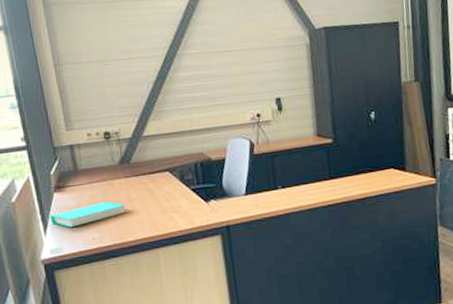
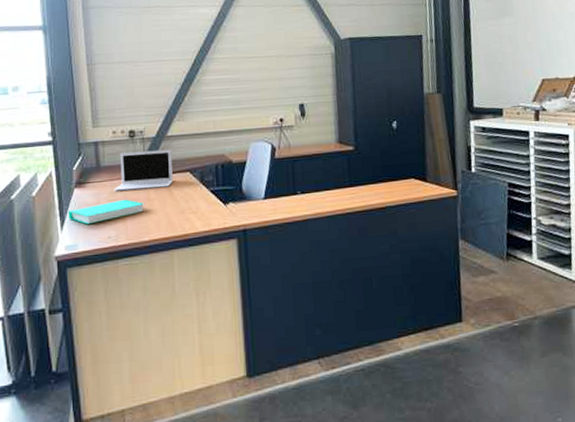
laptop: none [93,149,153,194] -> present [113,149,173,191]

